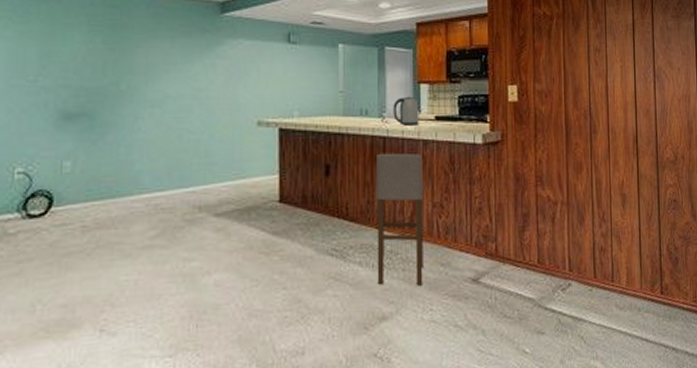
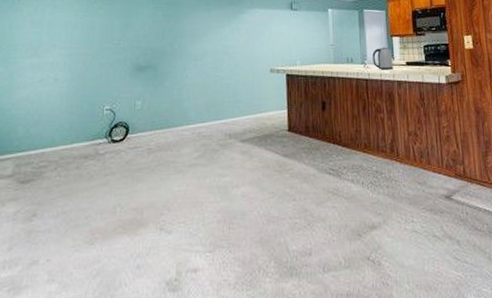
bar stool: present [376,153,424,286] -> none [361,91,404,201]

